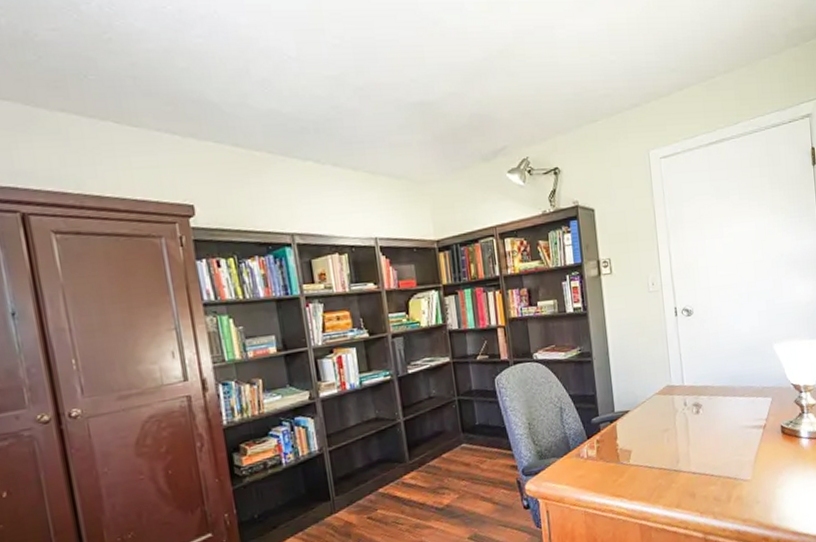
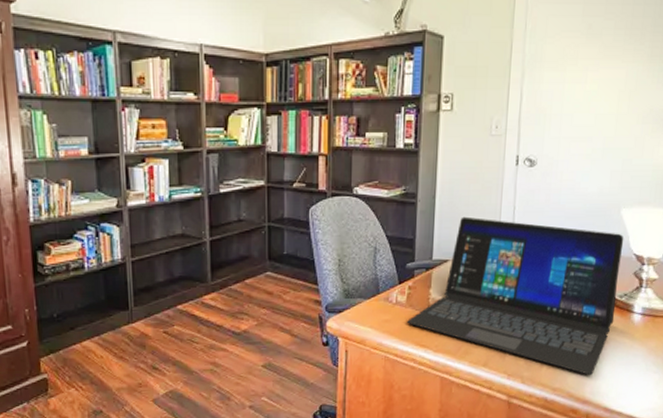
laptop: none [600,366,786,503] -> present [407,216,624,375]

